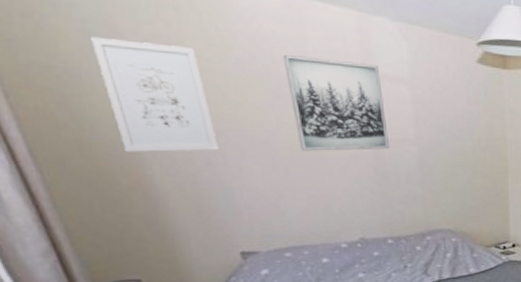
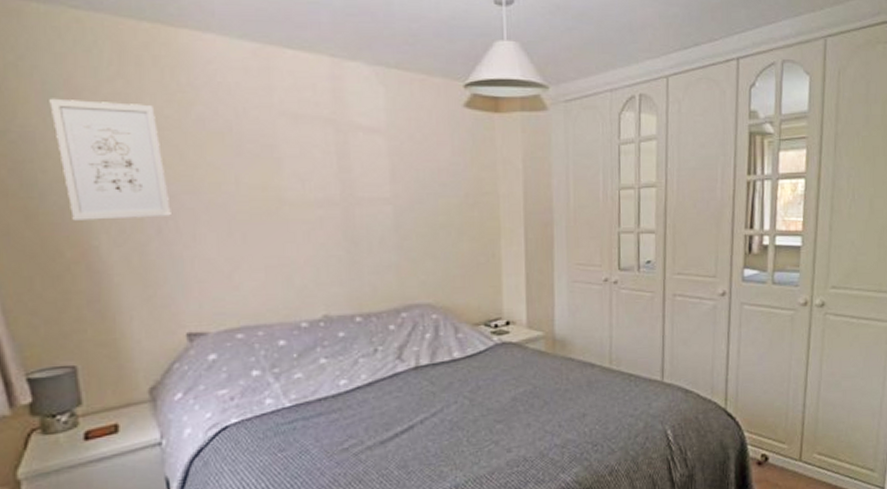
wall art: present [283,55,389,151] -> none [247,108,360,214]

